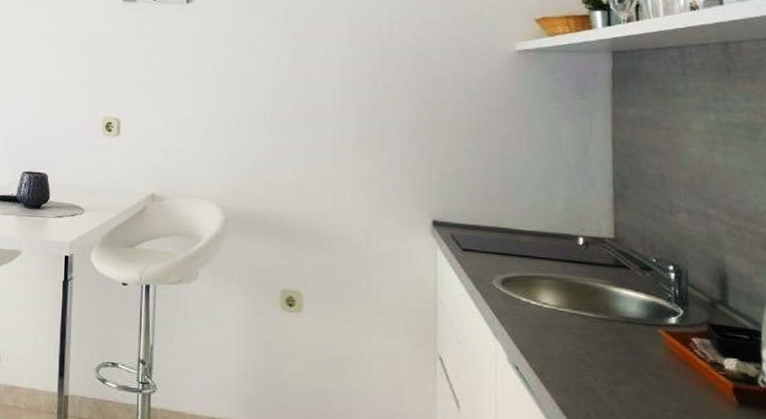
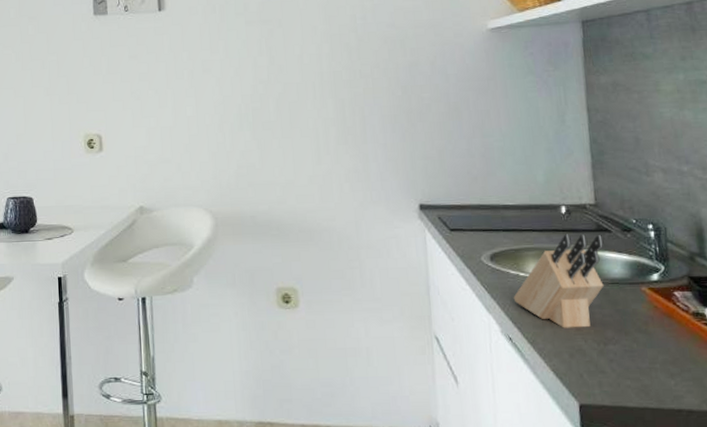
knife block: none [523,266,621,365] -> present [513,234,604,328]

